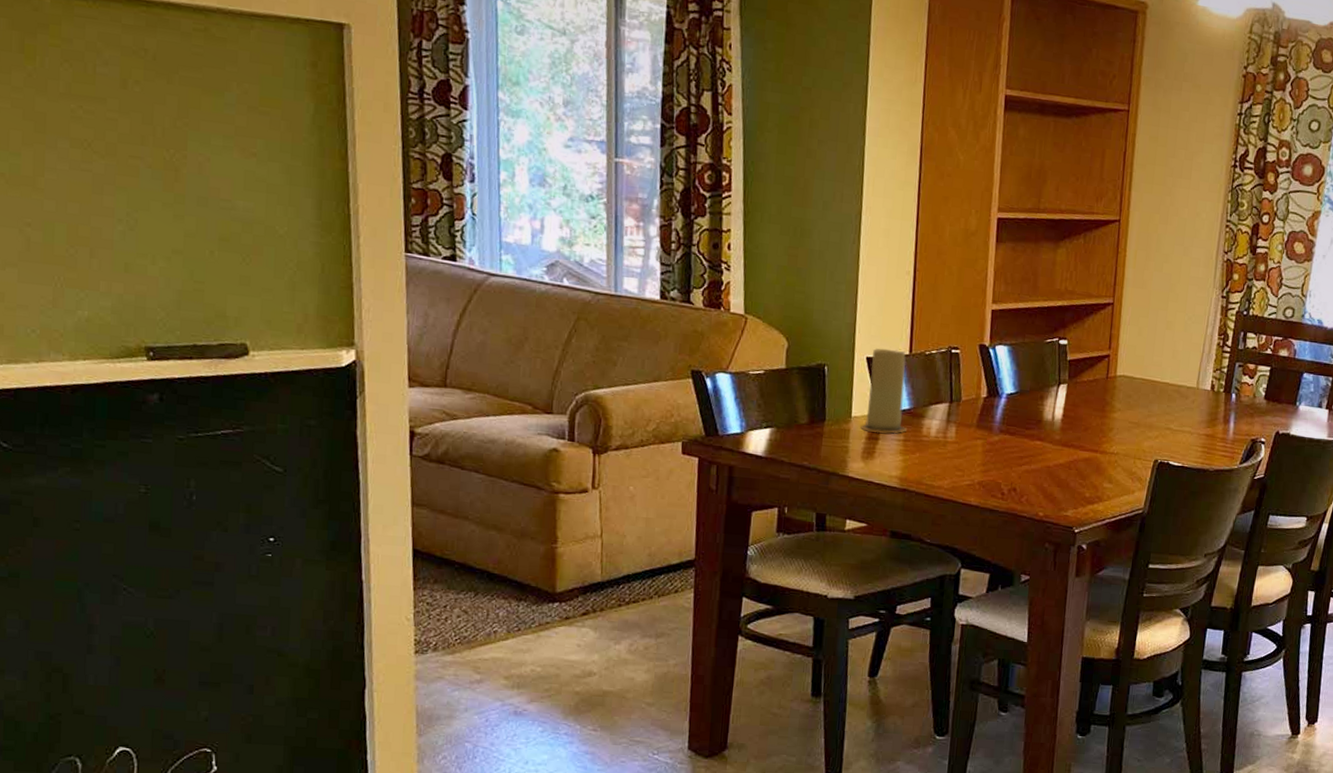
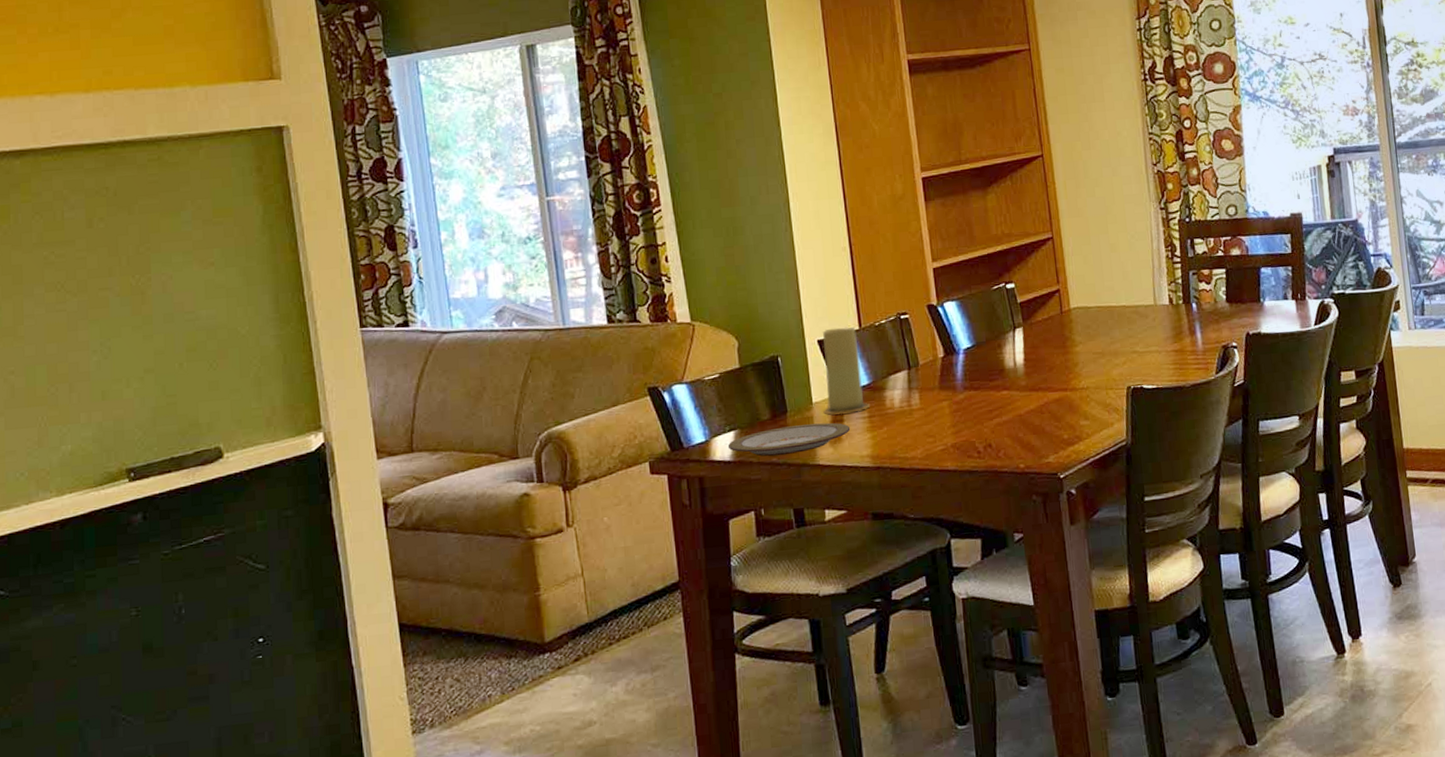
plate: none [762,433,884,462] -> present [727,422,851,456]

